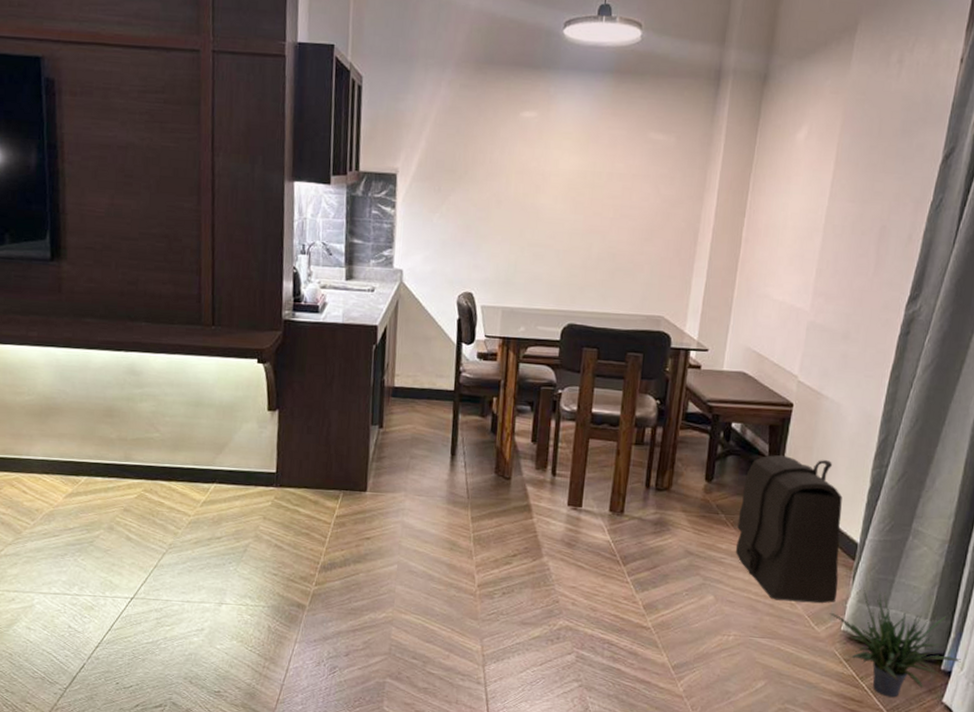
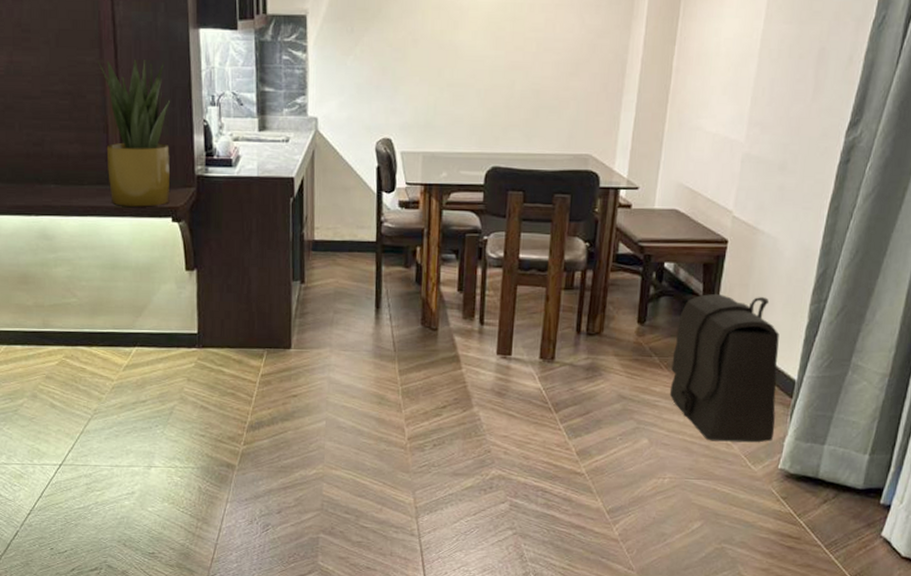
planter: none [195,206,263,348] -> present [98,58,171,207]
potted plant: present [829,587,961,698] -> none [766,425,901,533]

